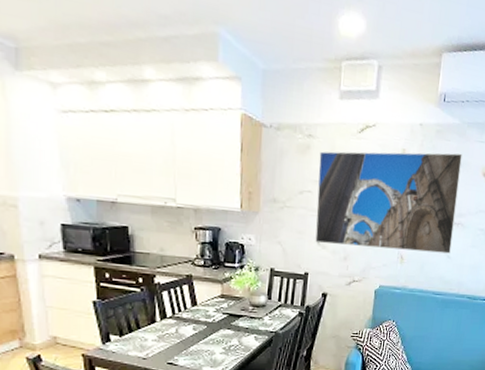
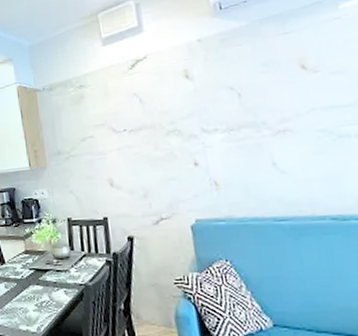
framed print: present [315,151,462,254] -> none [94,53,284,186]

